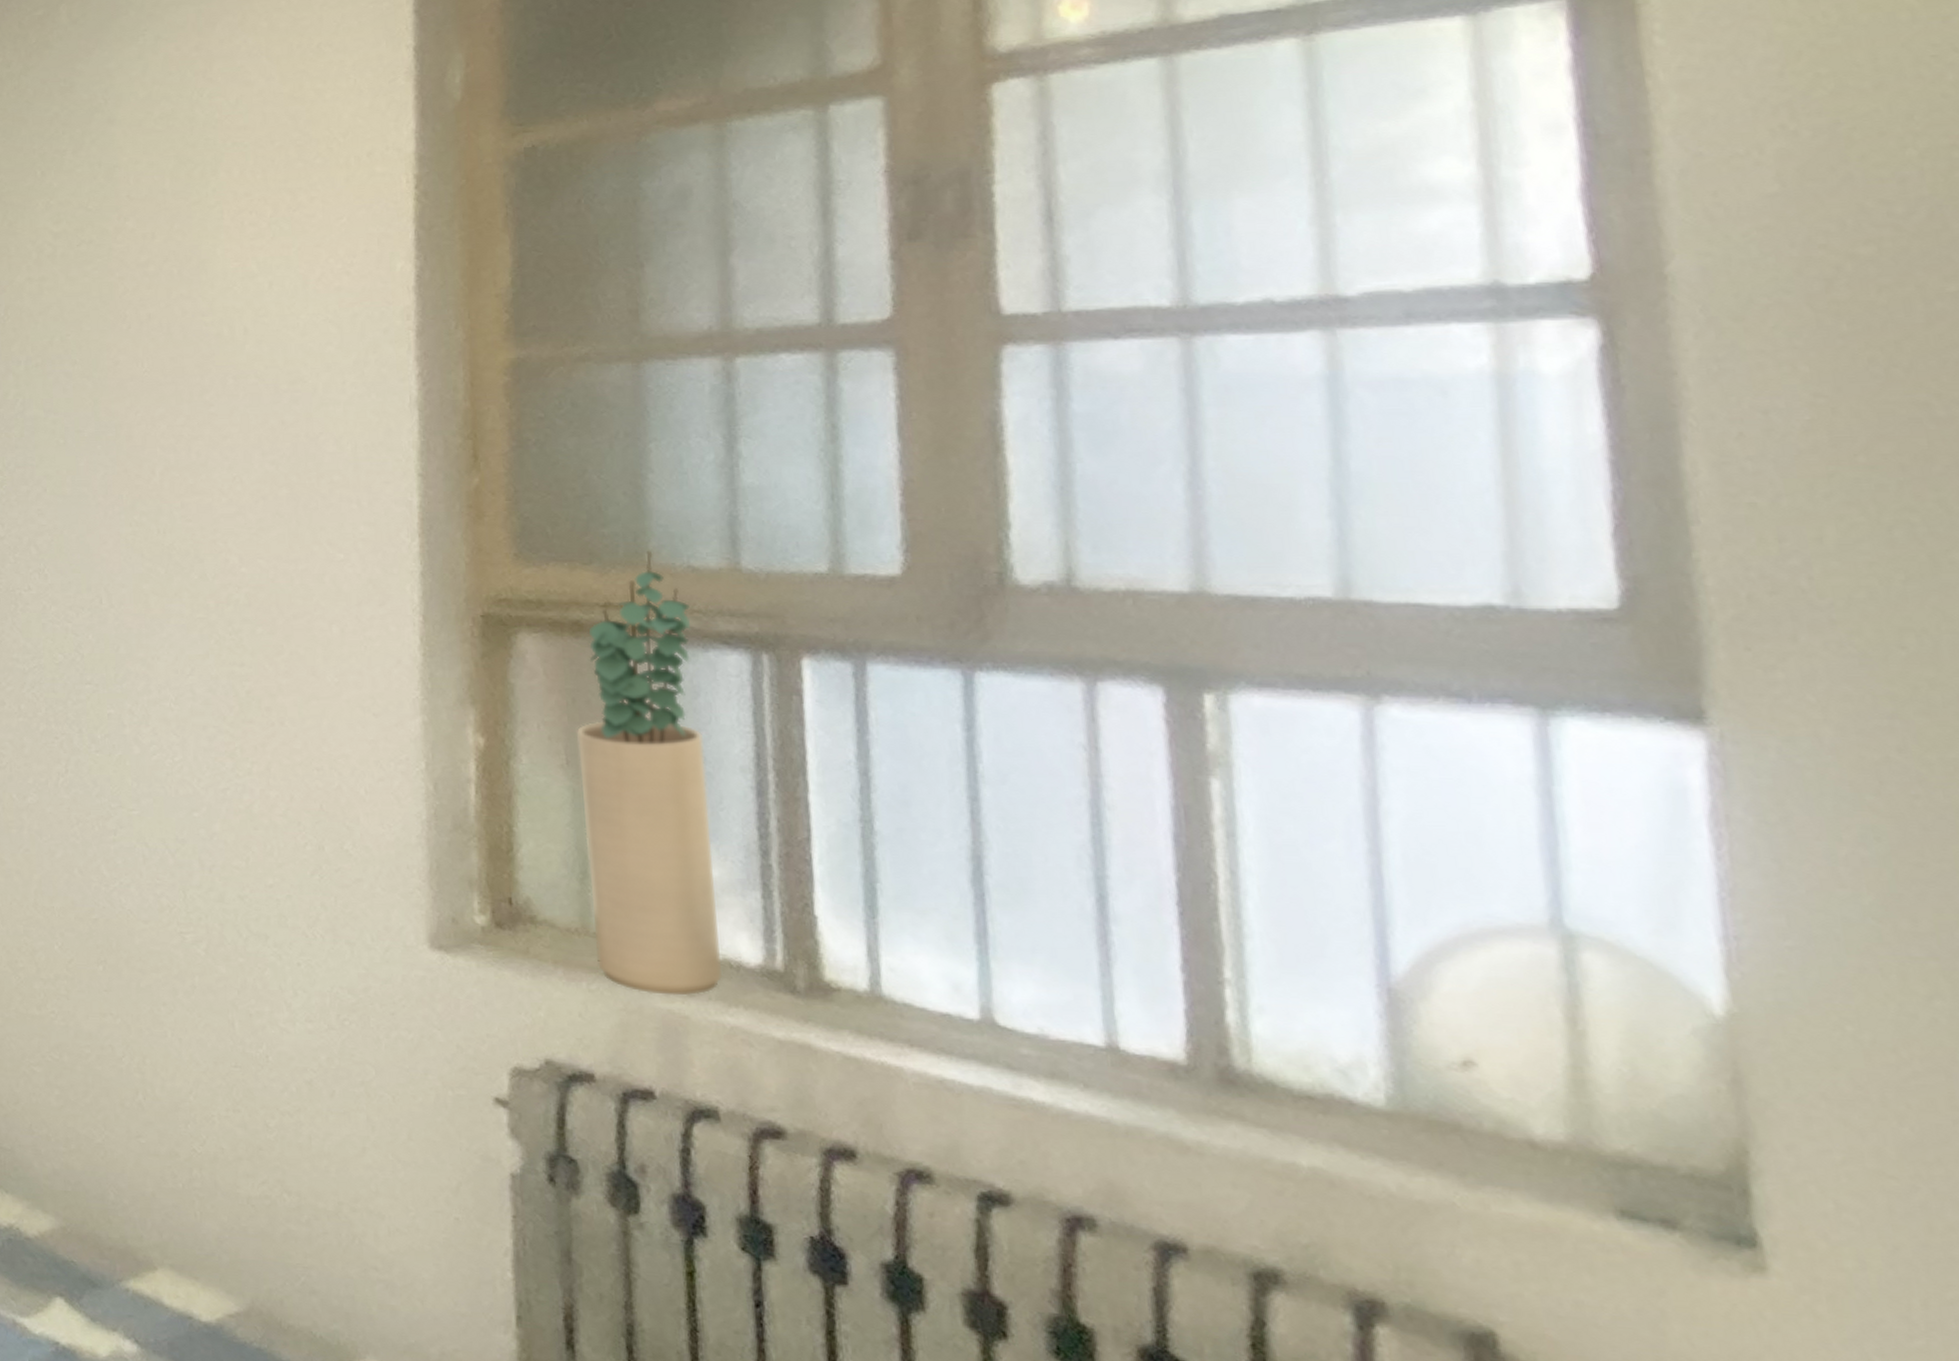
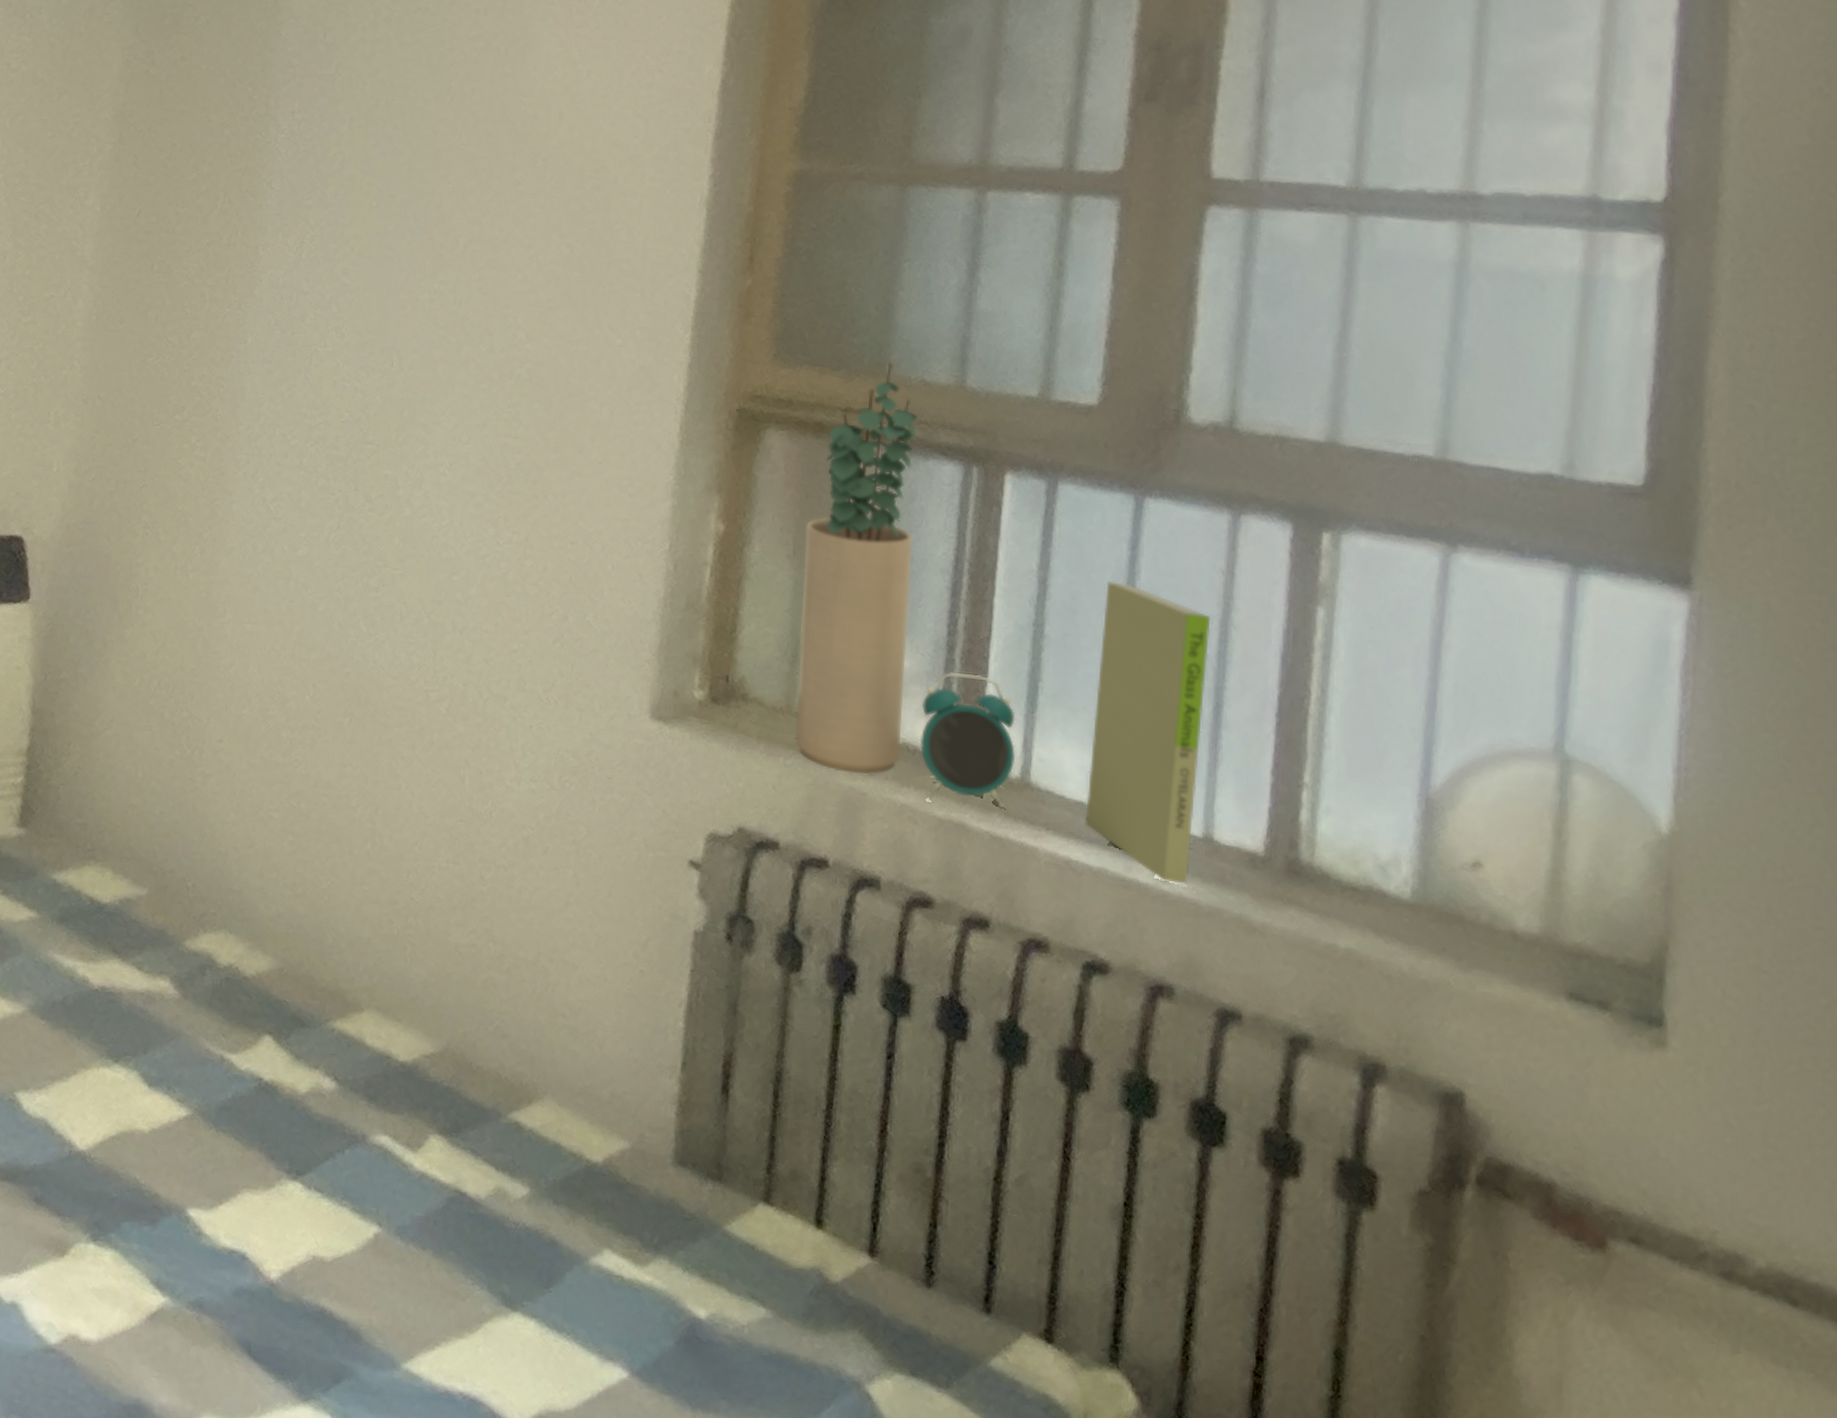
alarm clock: none [739,878,861,1027] -> present [919,671,1016,810]
book: none [941,767,1094,1101] -> present [1085,581,1211,884]

